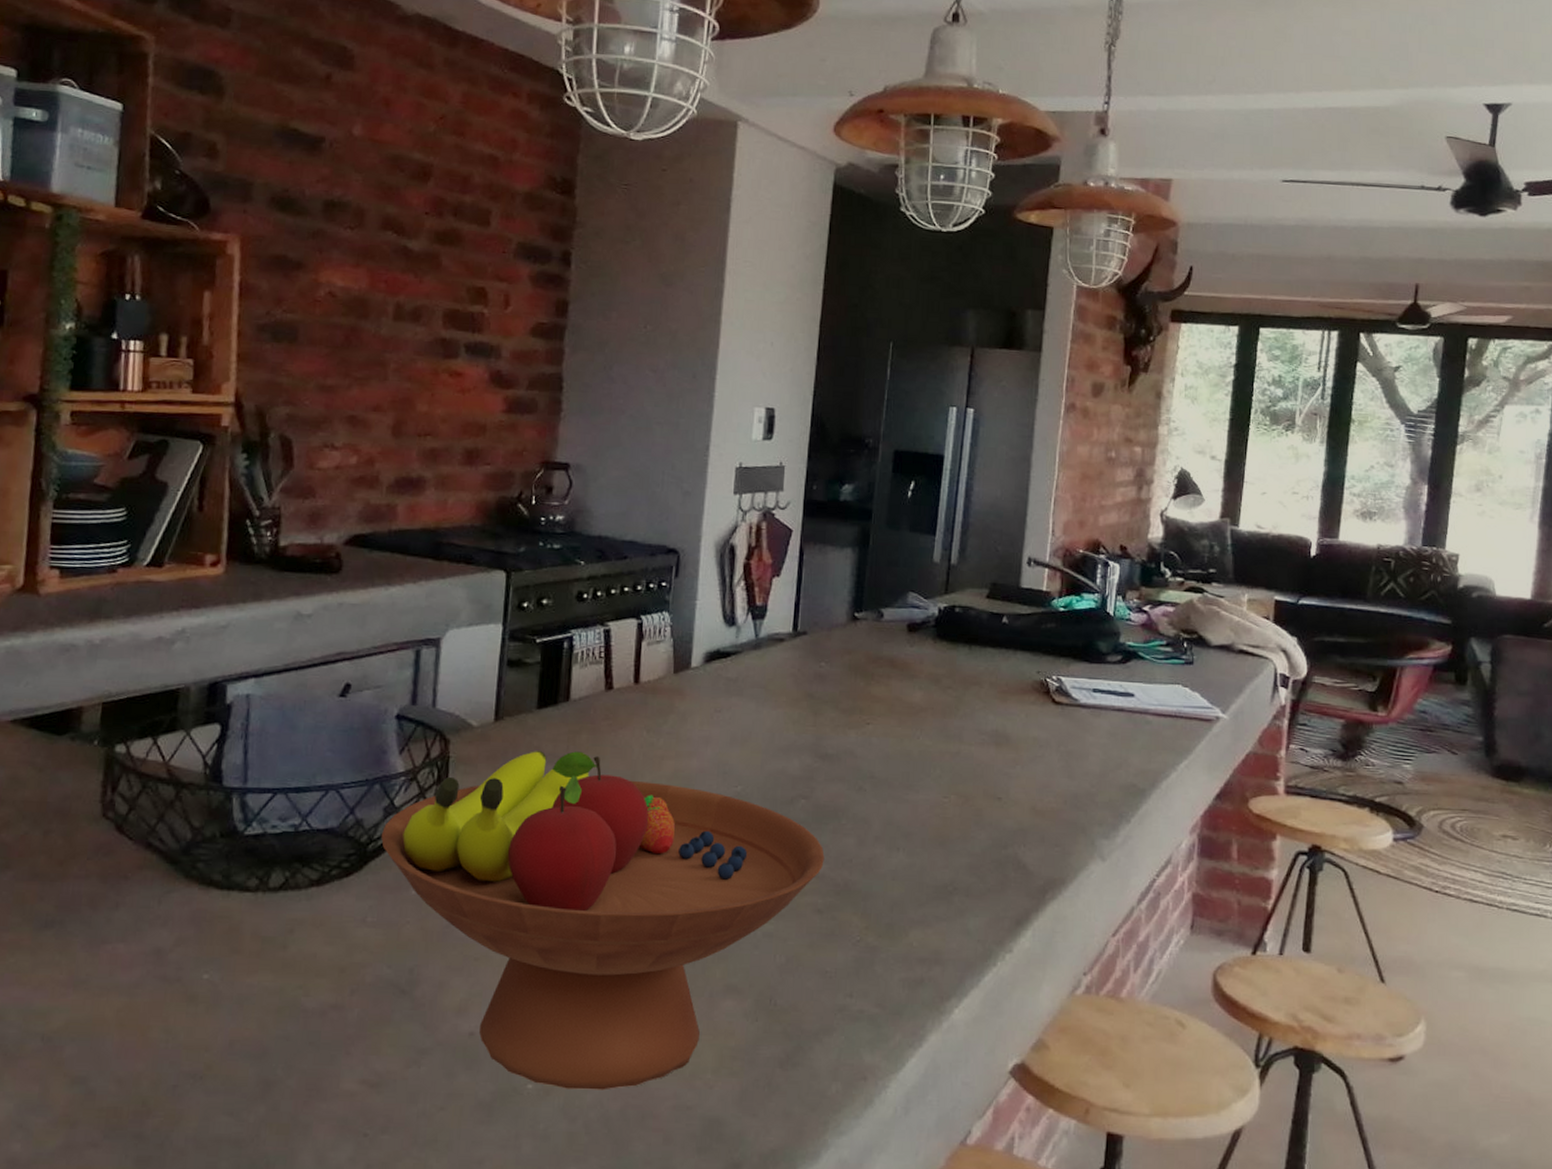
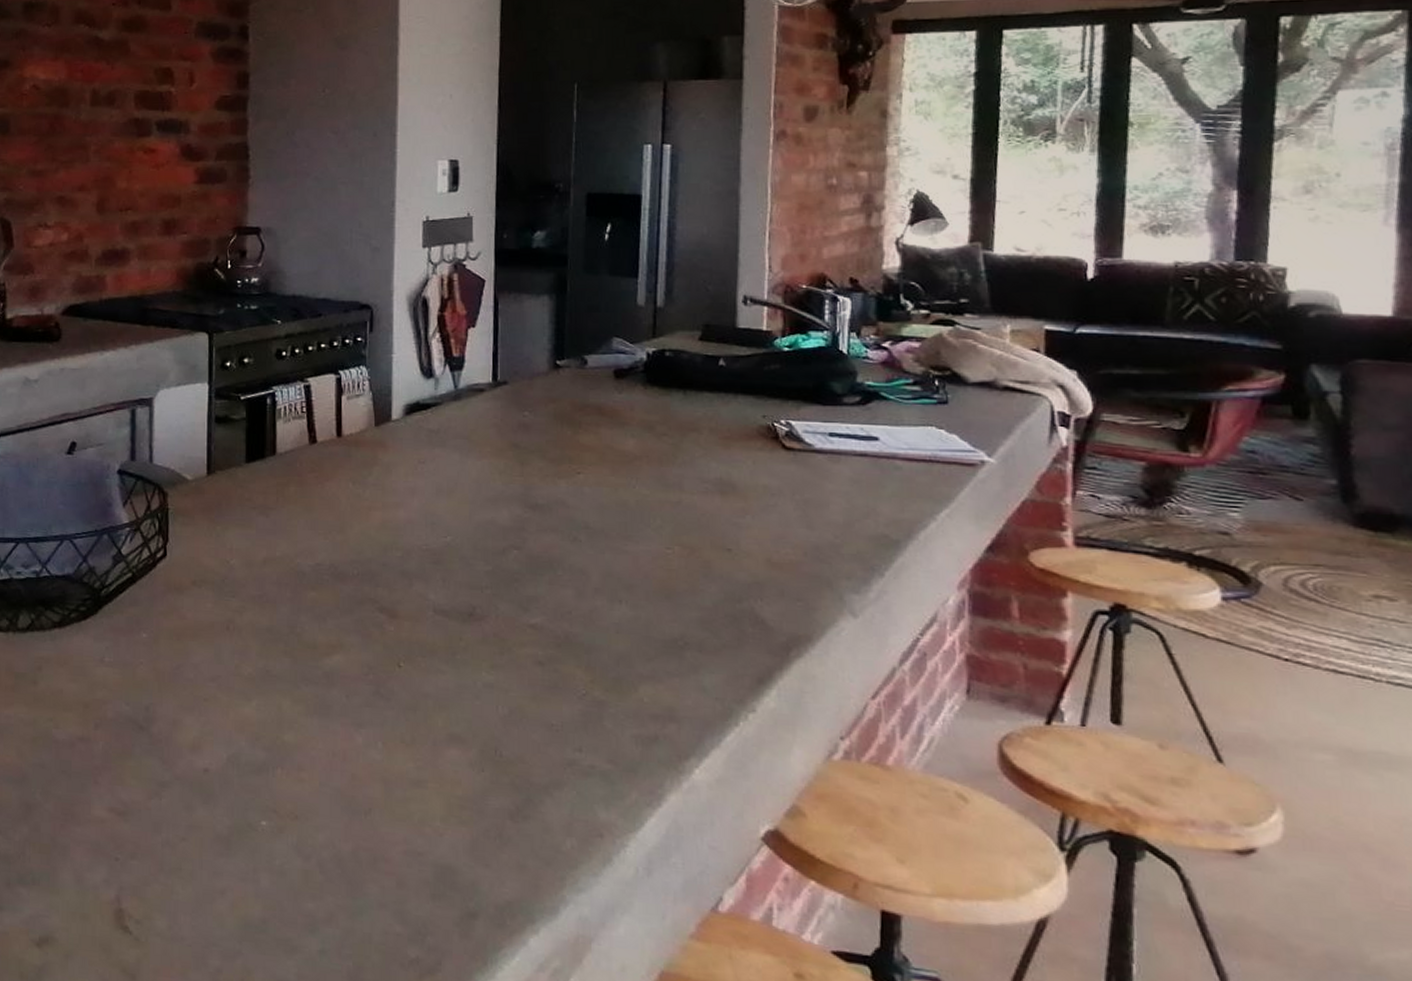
fruit bowl: present [380,751,825,1090] -> none [111,503,542,832]

